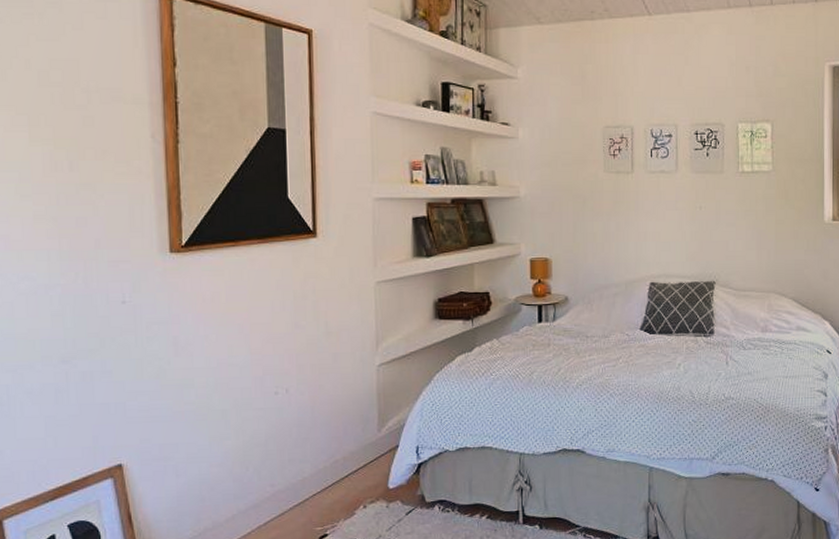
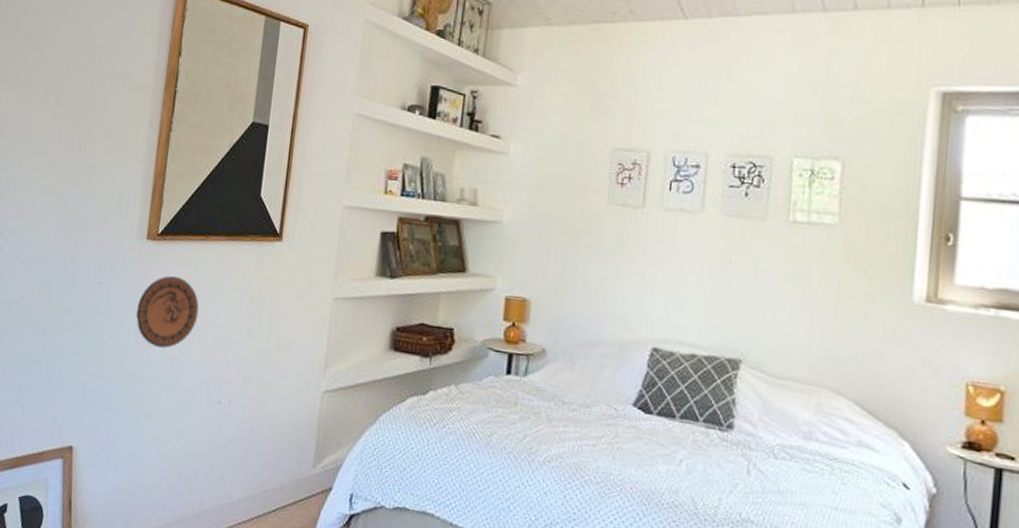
decorative plate: none [170,285,241,354] -> present [135,276,199,348]

